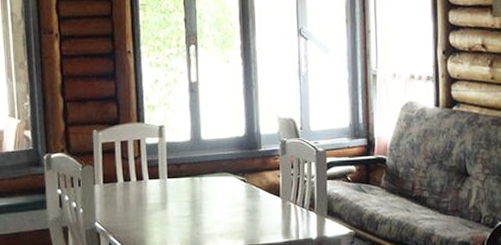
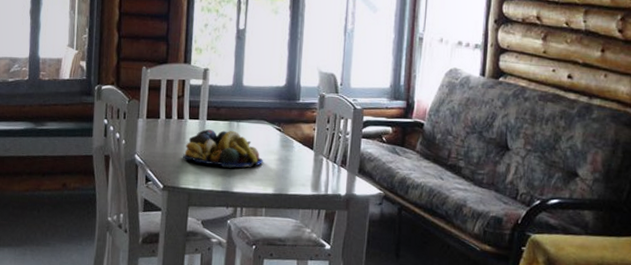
fruit bowl: none [145,186,231,225] -> present [182,129,263,168]

